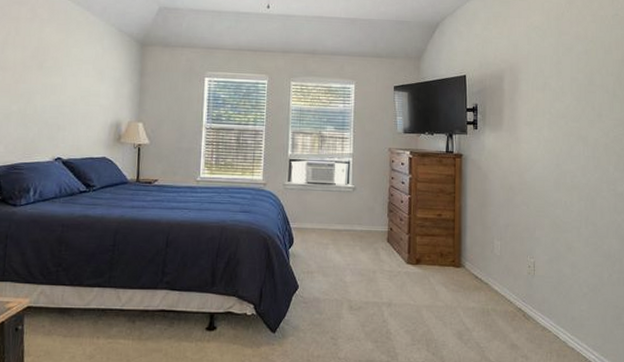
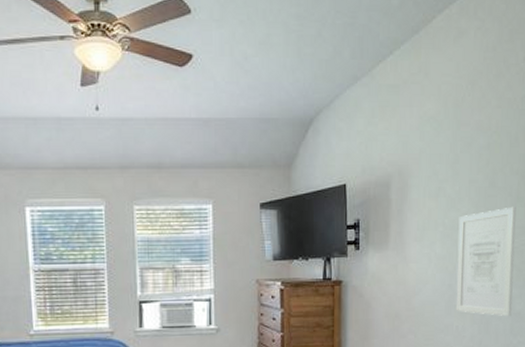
wall art: none [563,102,615,197] -> present [457,206,517,317]

